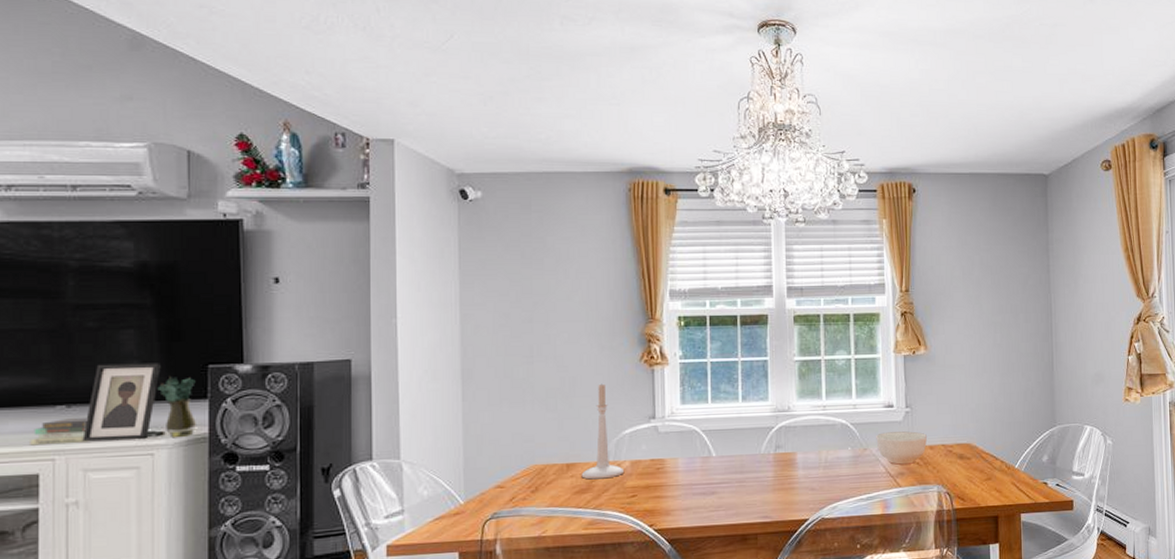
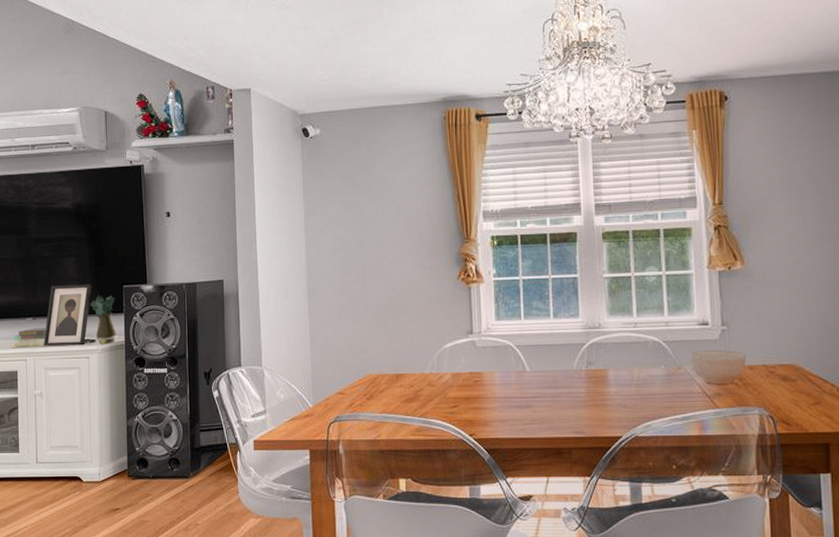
candlestick: present [581,383,625,480] -> none [409,300,447,390]

